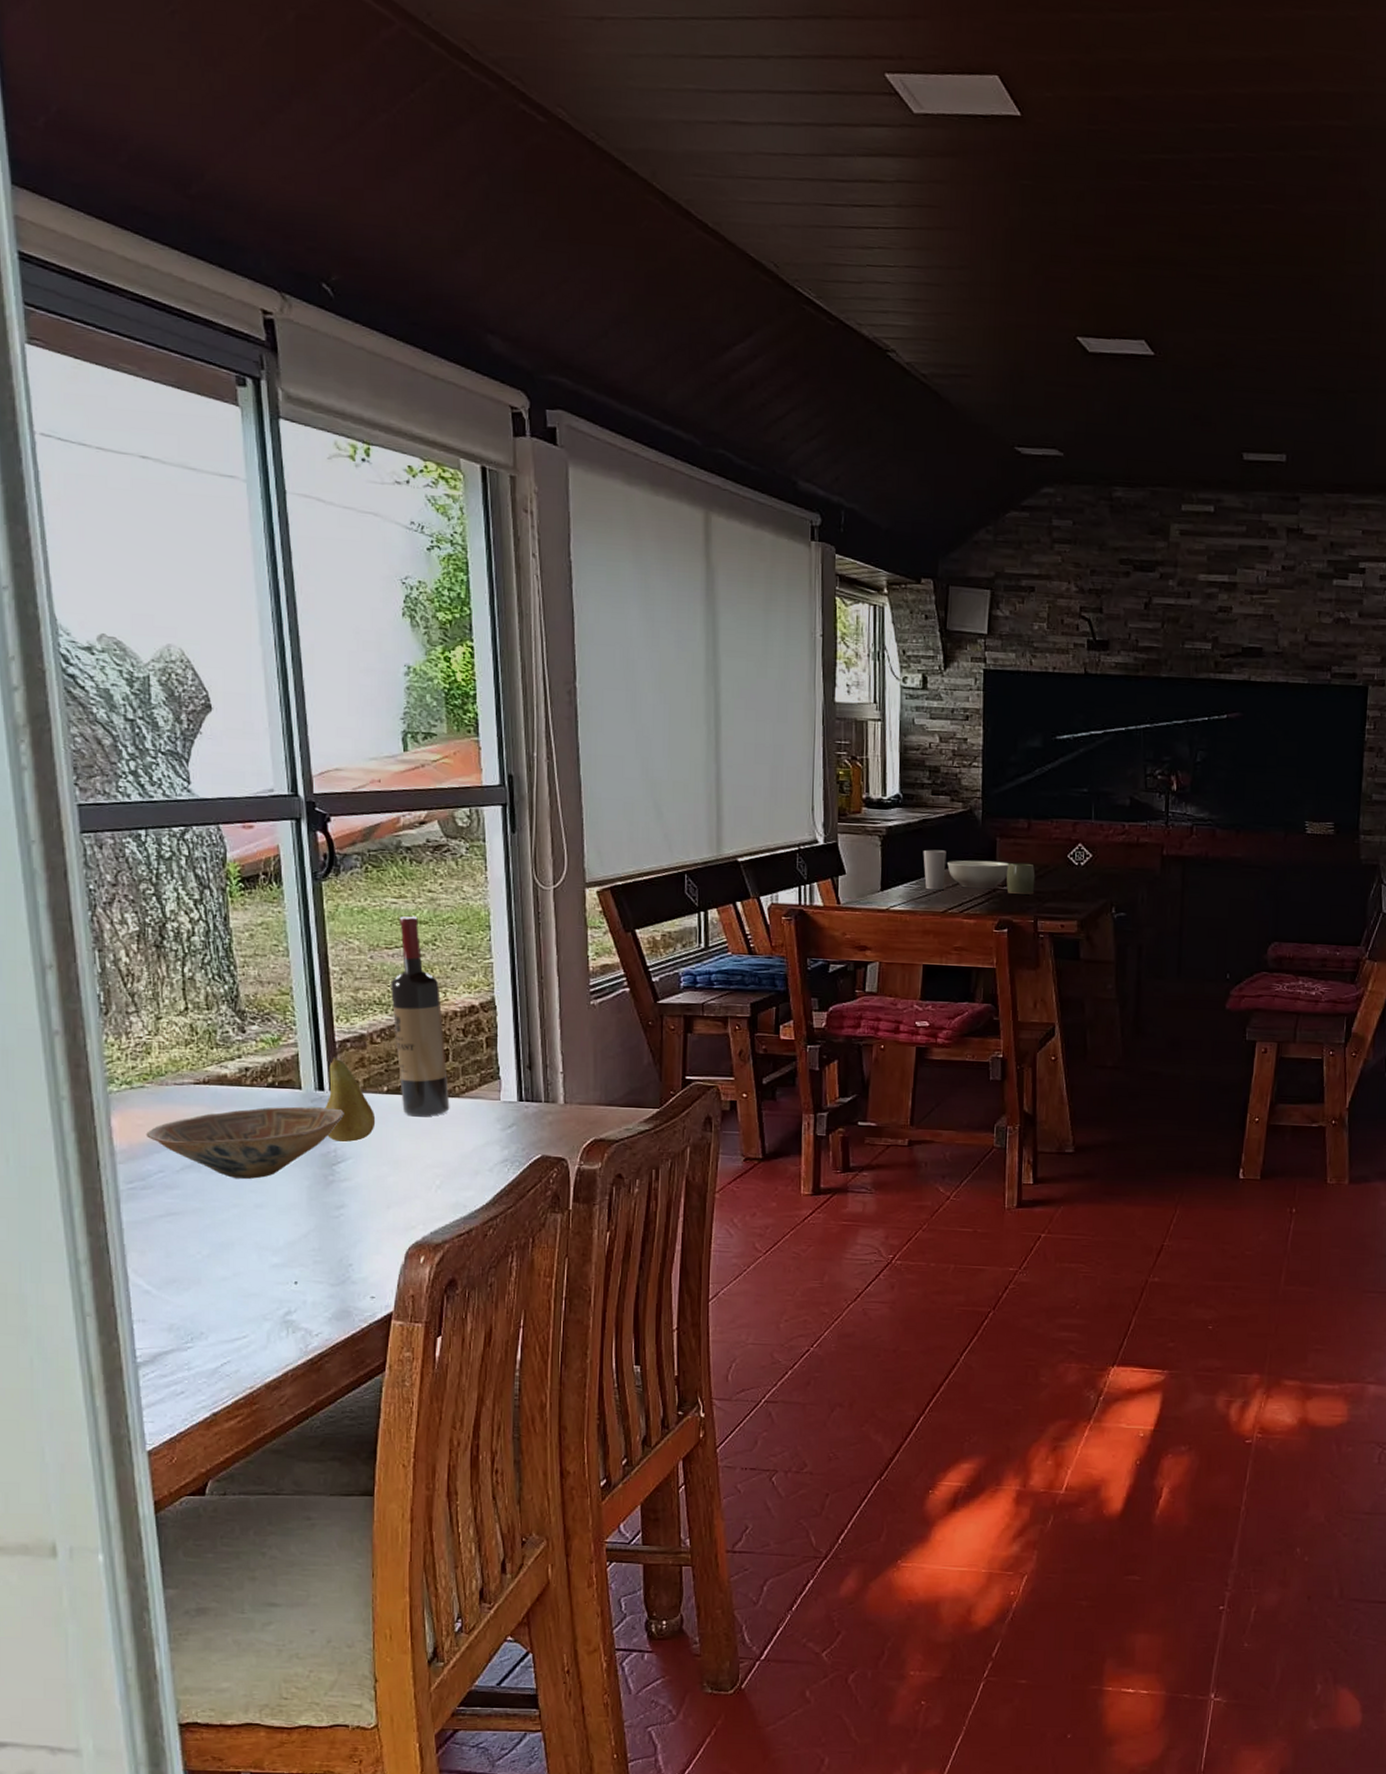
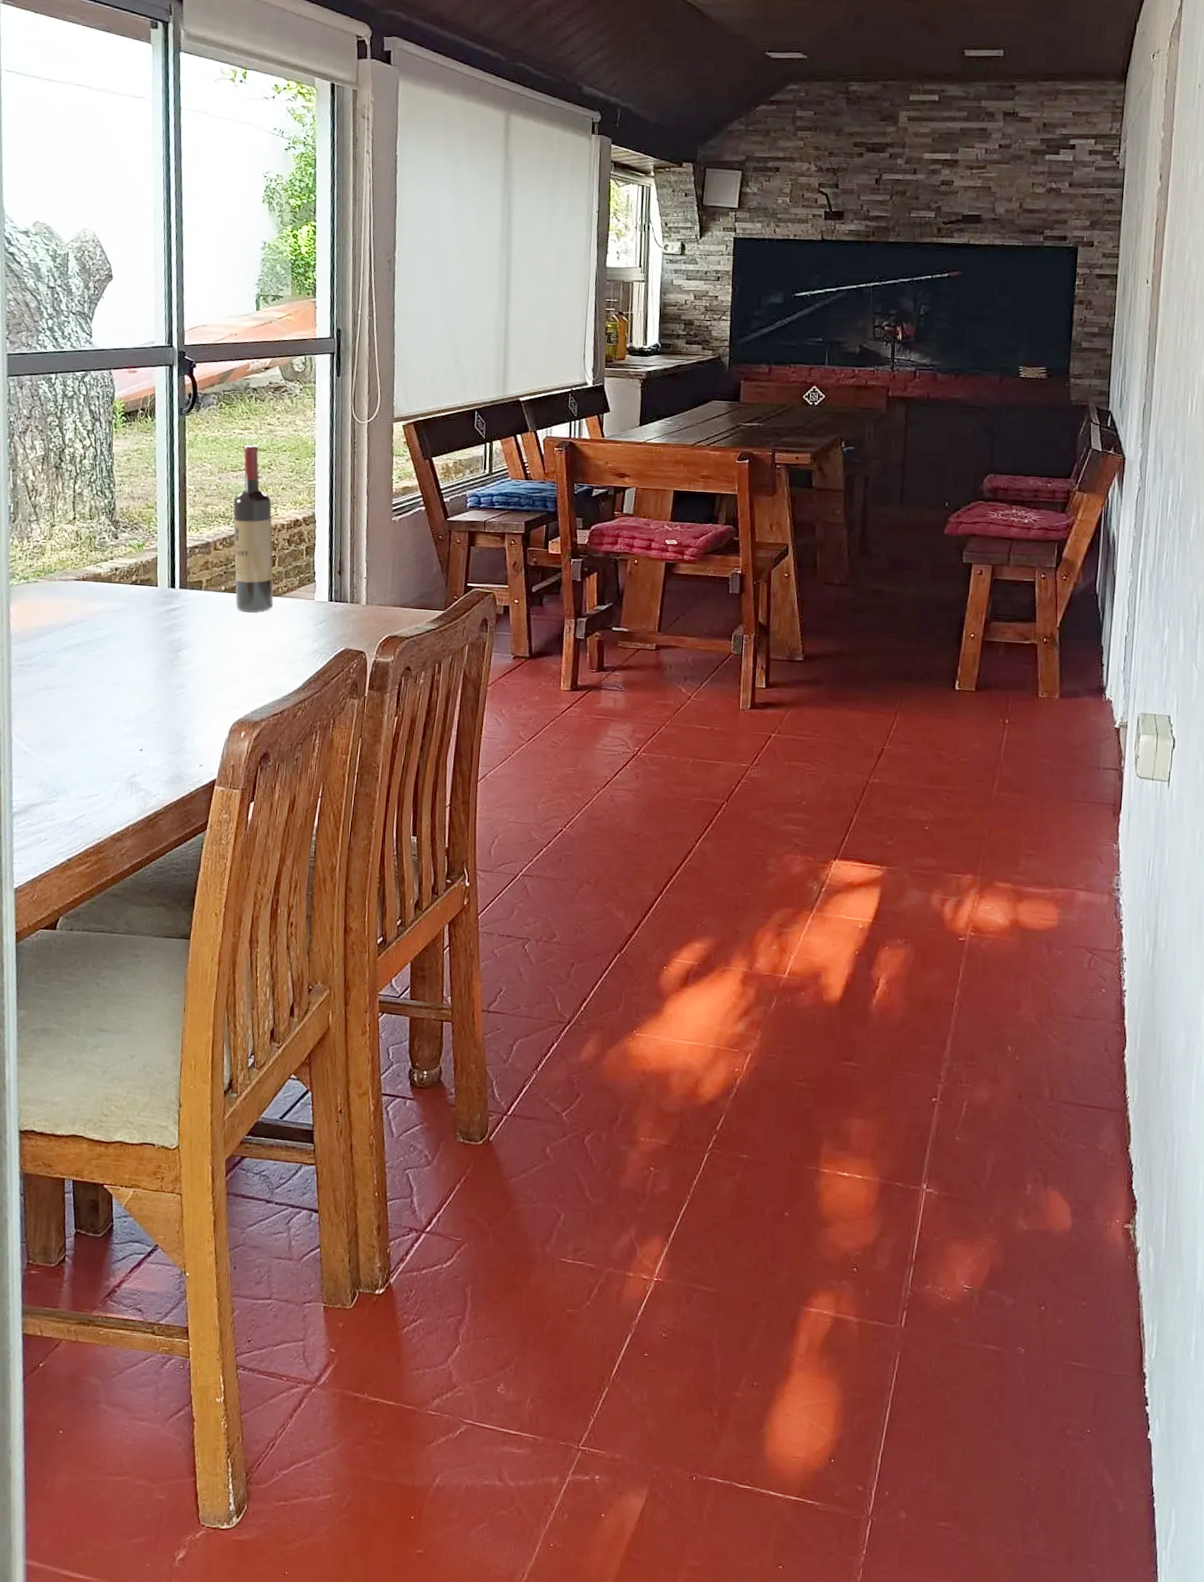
bowl: present [146,1106,344,1179] -> none [35,601,189,661]
fruit: present [325,1056,376,1143] -> none [174,560,214,633]
cup: present [923,849,947,891] -> none [676,391,697,426]
bowl: present [947,860,1009,889] -> none [697,400,751,425]
mug: present [1006,862,1036,895] -> none [748,402,775,431]

